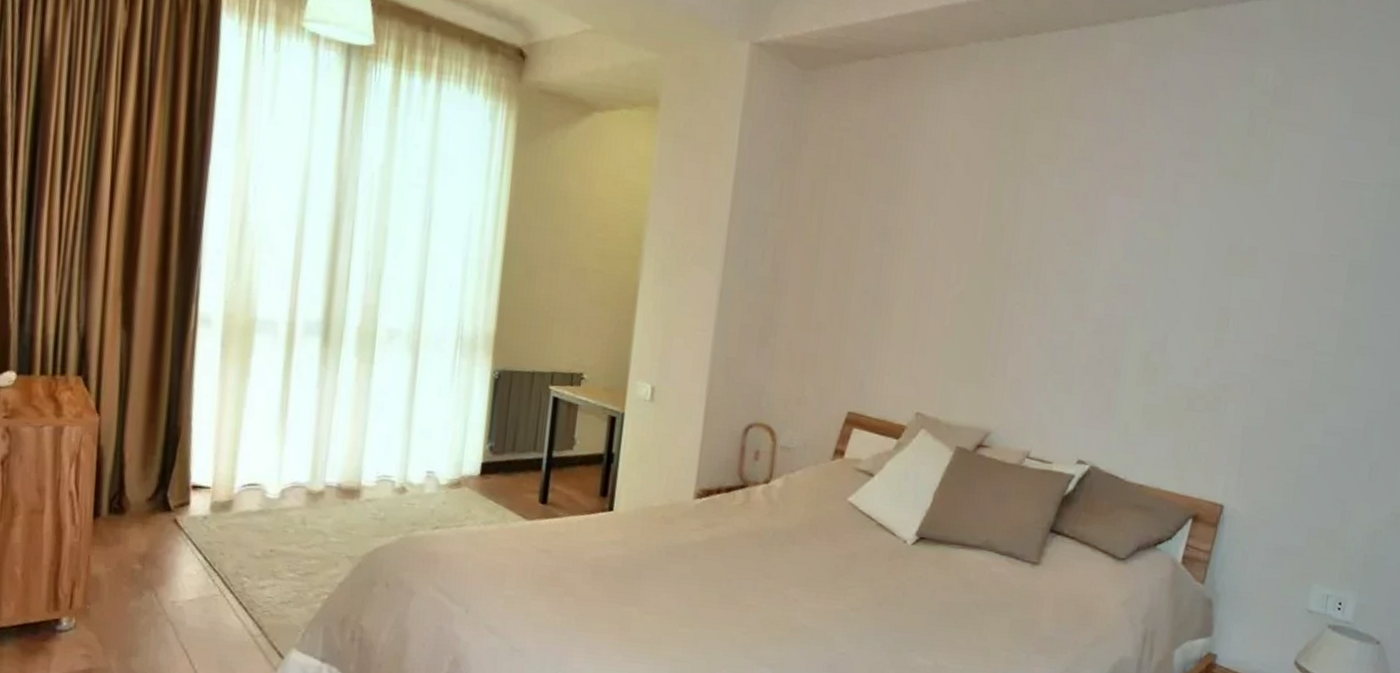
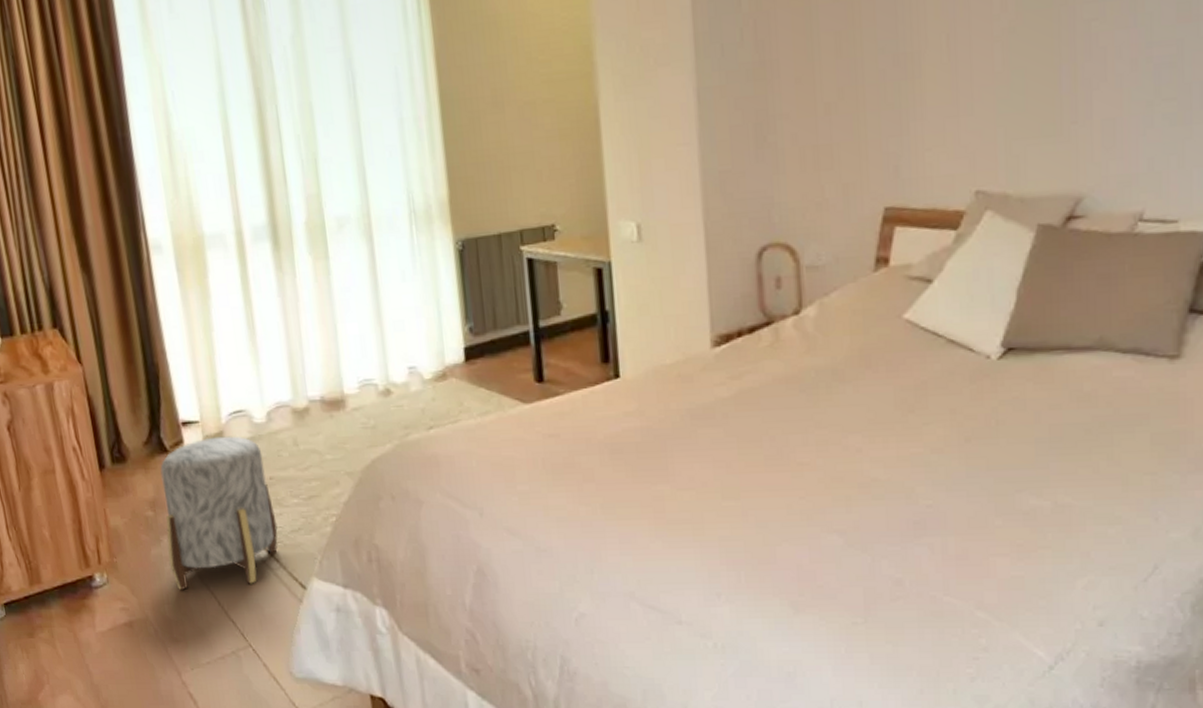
stool: none [146,504,268,647] -> present [160,436,278,590]

